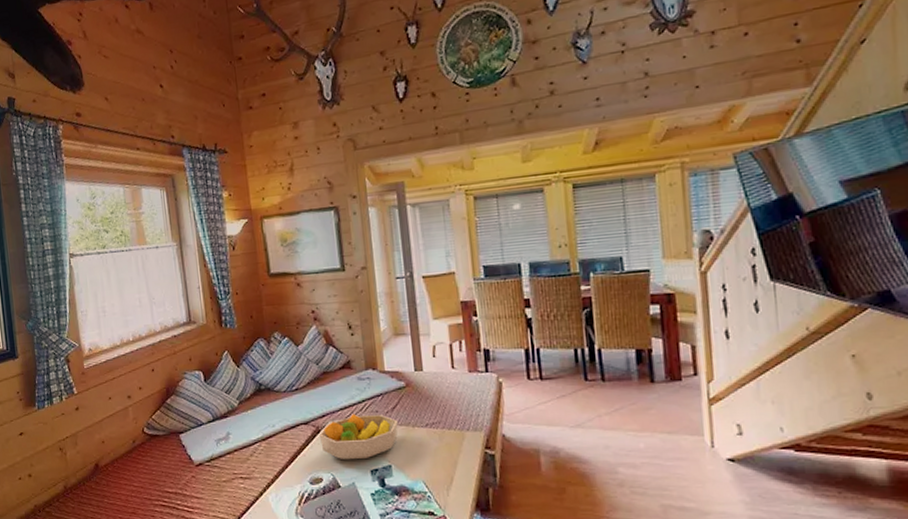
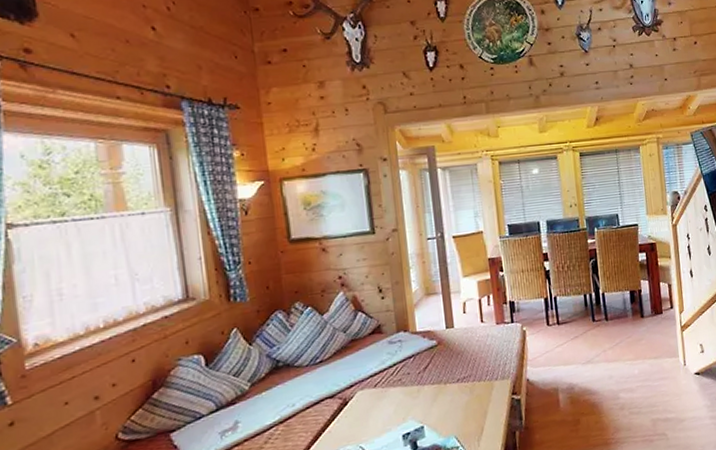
fruit bowl: present [318,414,398,460] -> none [346,376,430,430]

